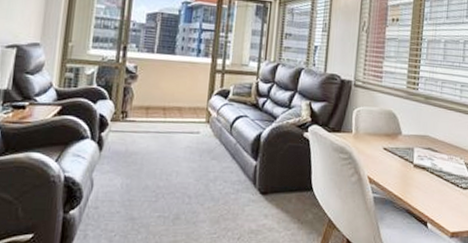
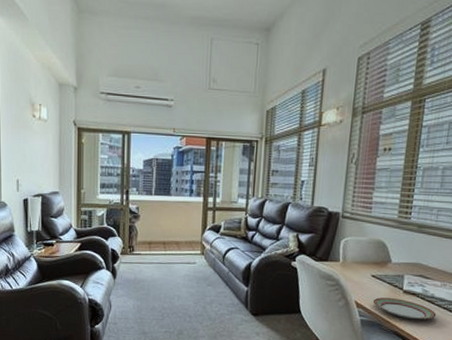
plate: none [385,172,445,196] -> present [372,297,437,320]

